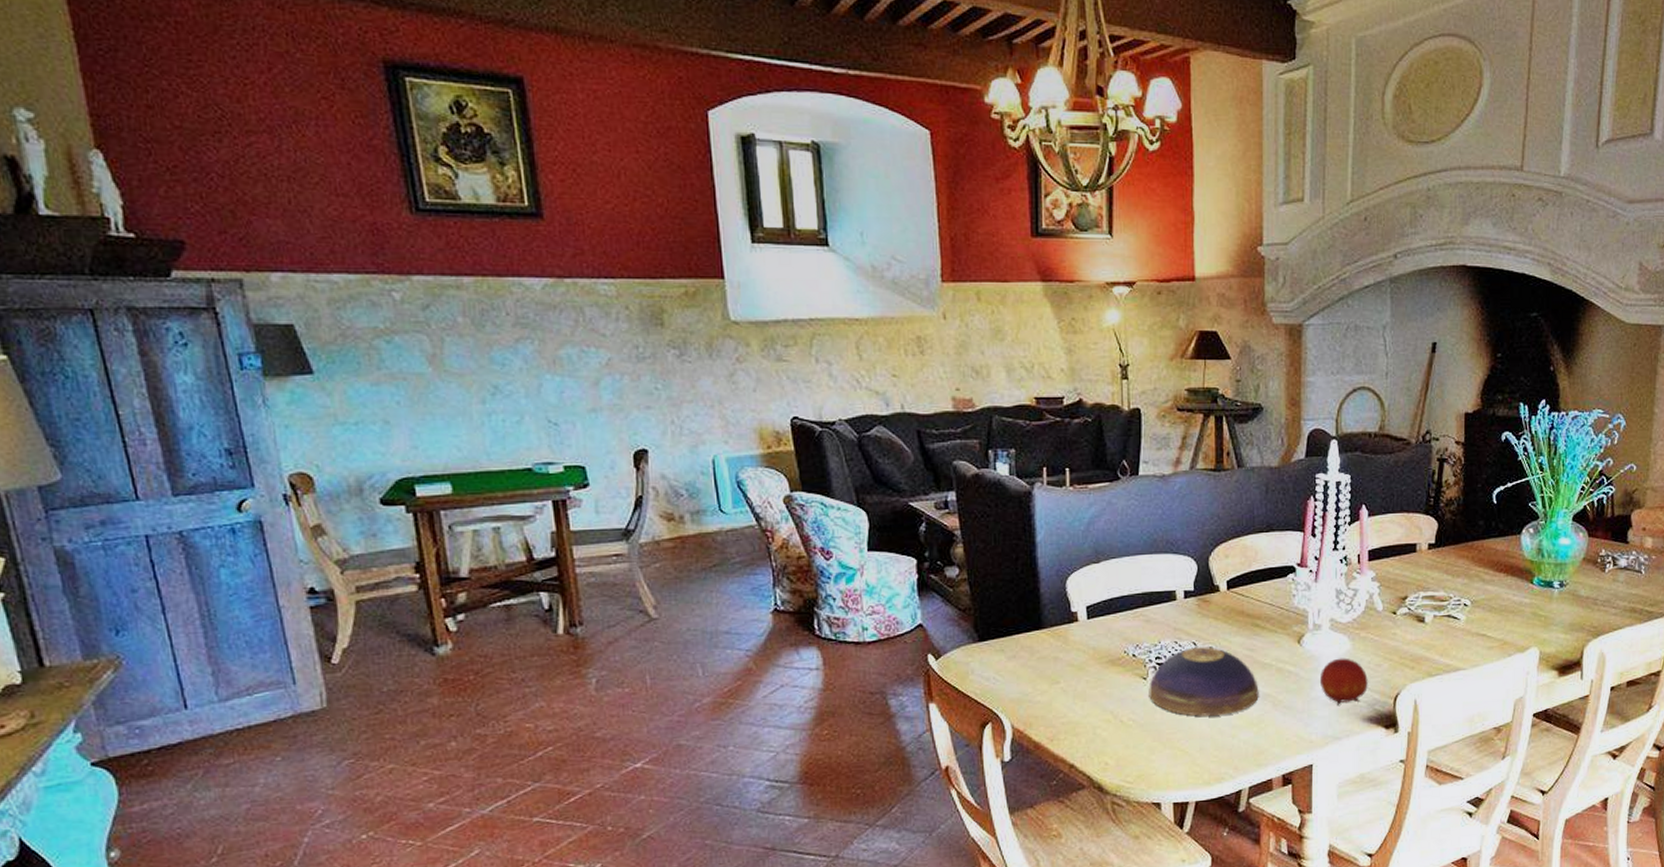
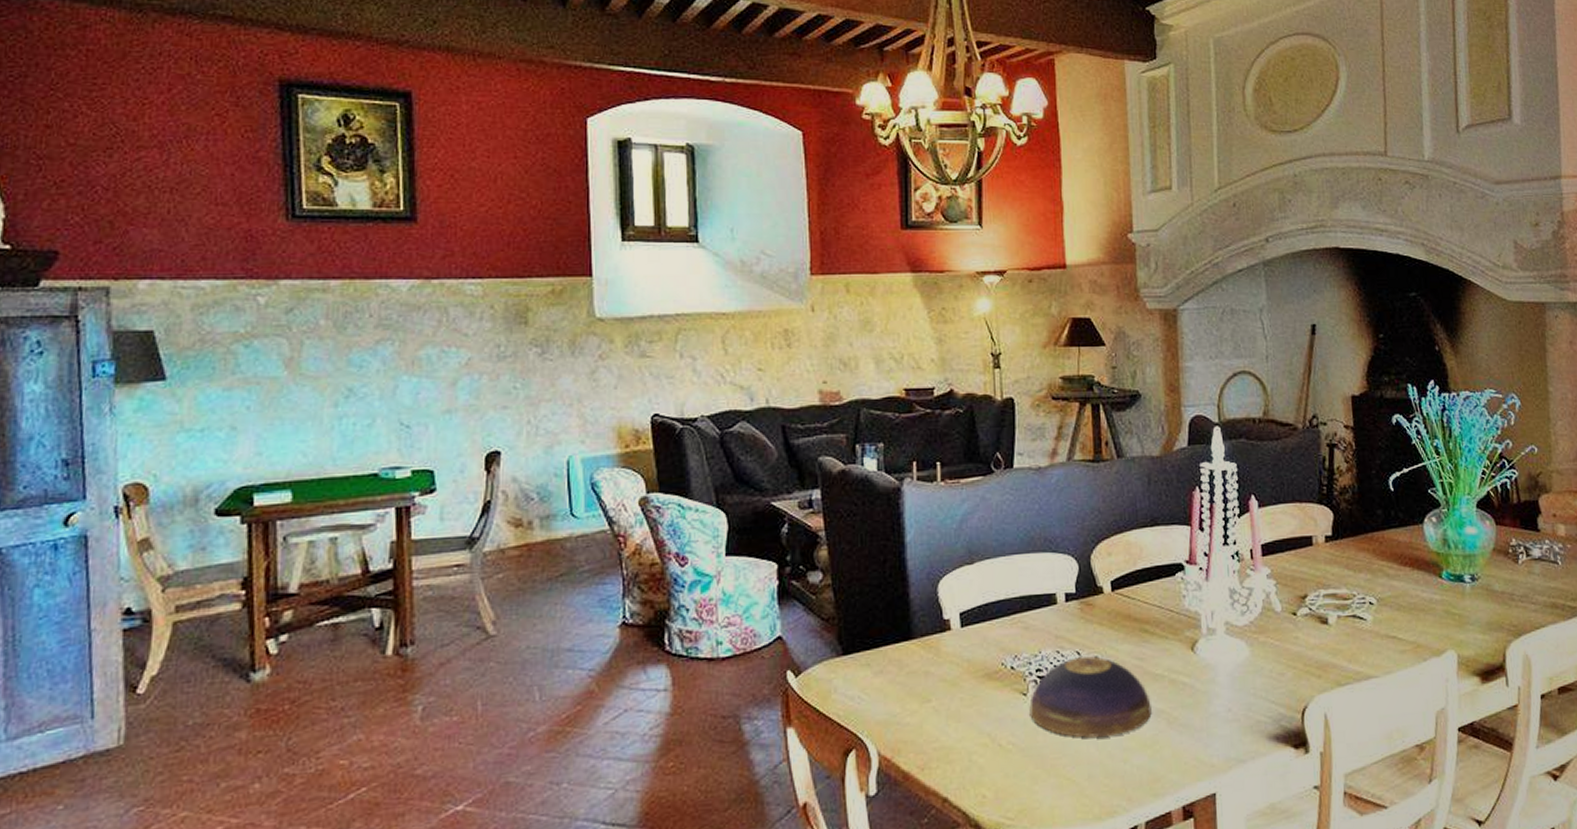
fruit: present [1320,658,1368,705] -> none [1218,666,1272,722]

